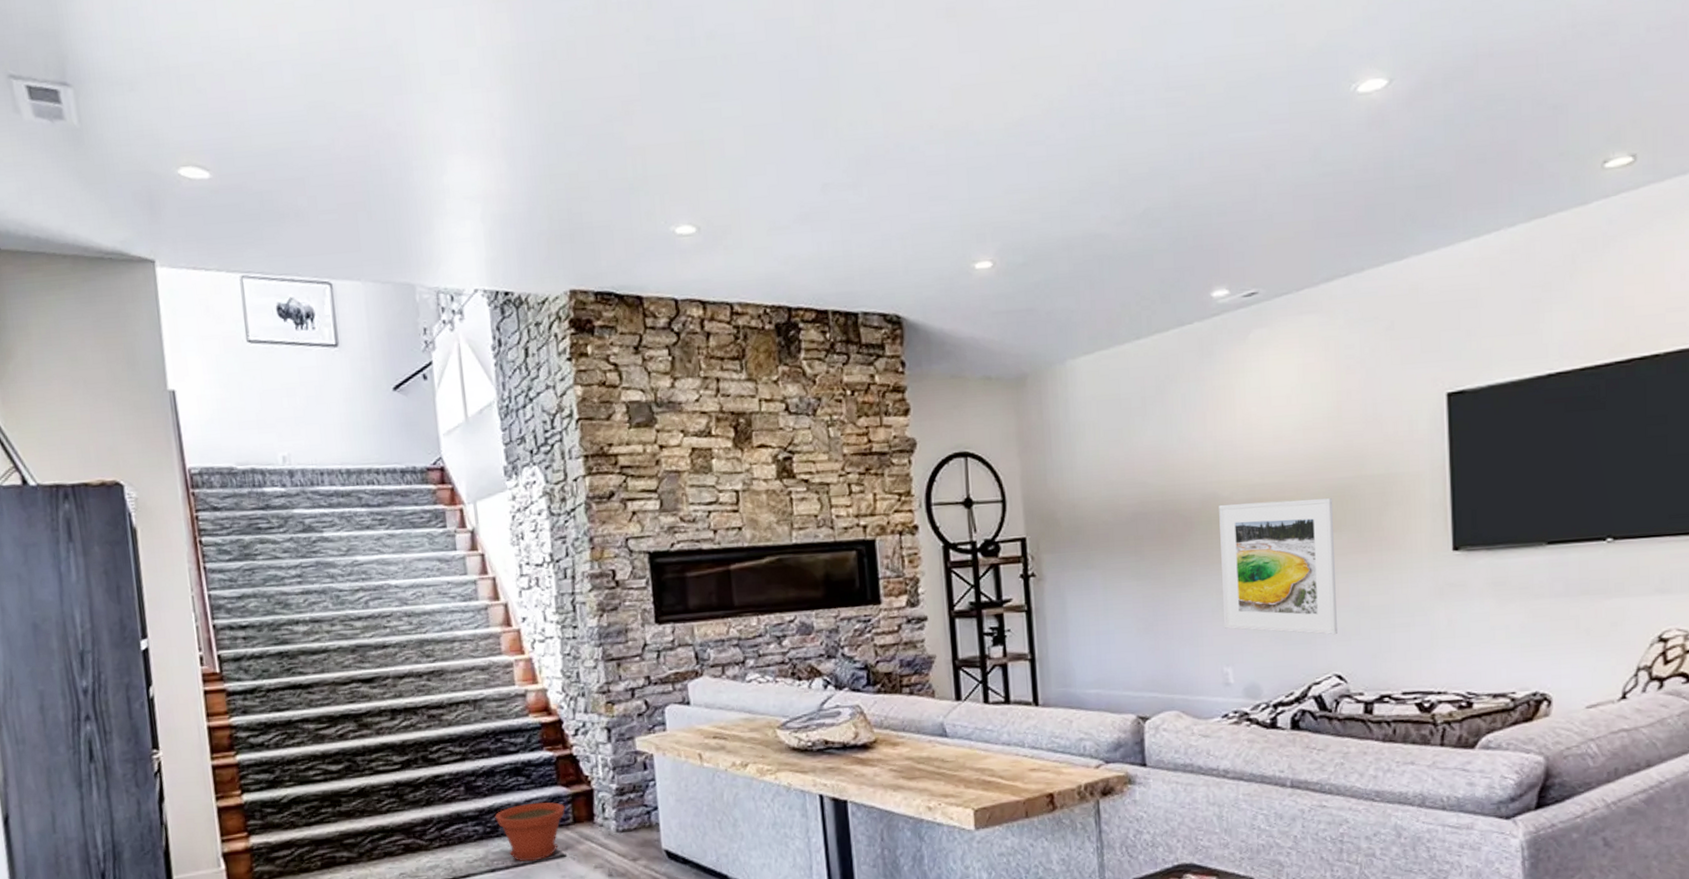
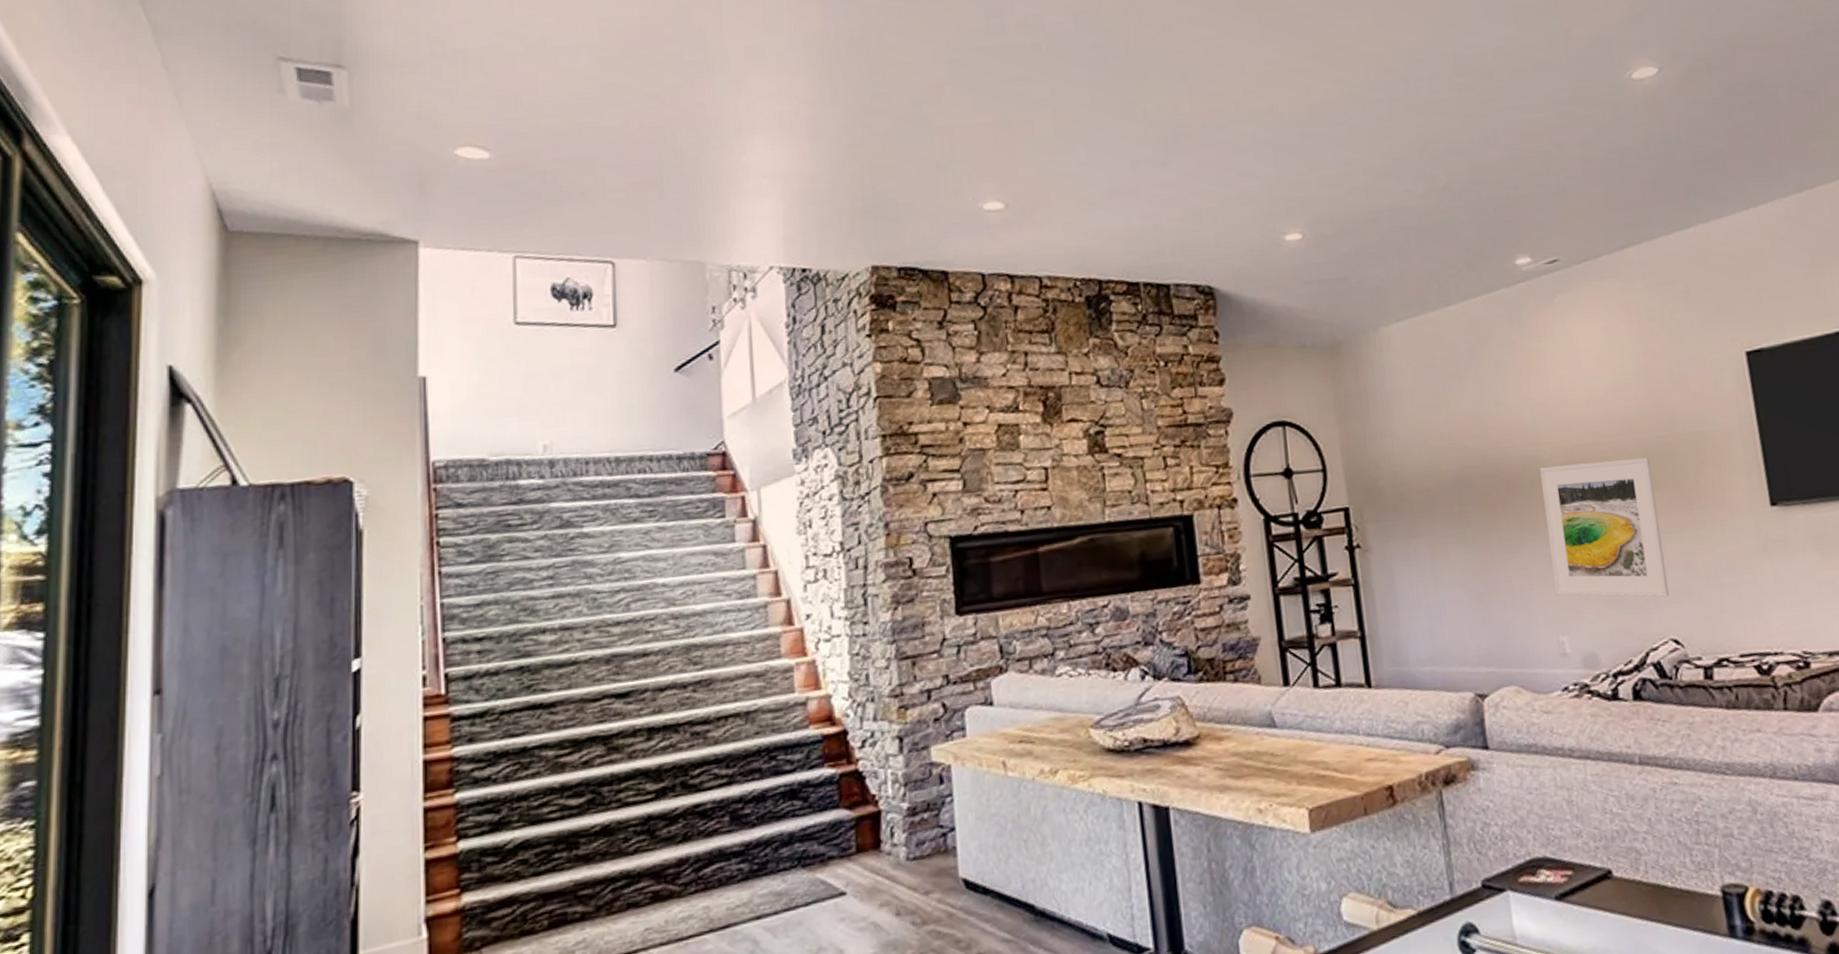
plant pot: present [494,802,565,862] -> none [763,828,847,905]

